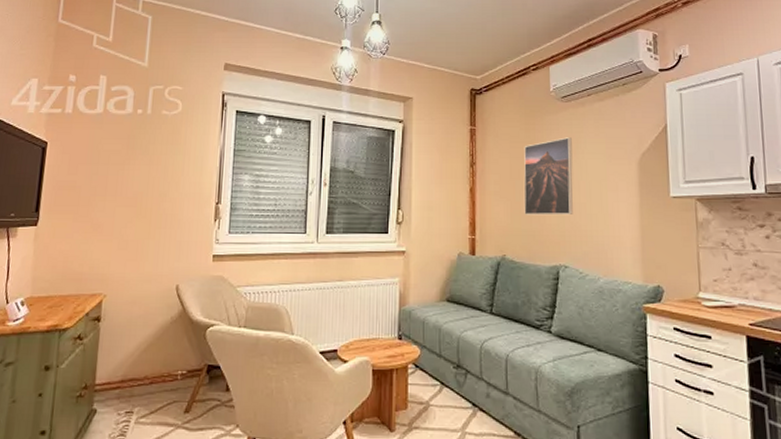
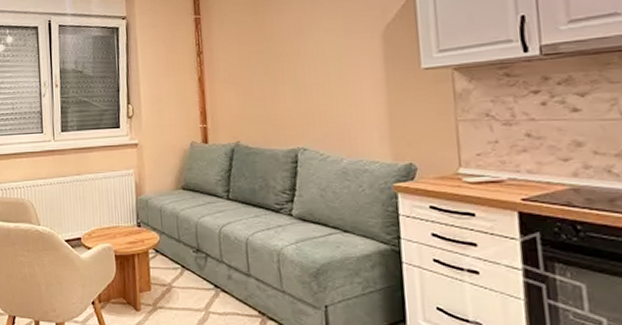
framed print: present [524,137,573,216] -> none [253,16,310,100]

